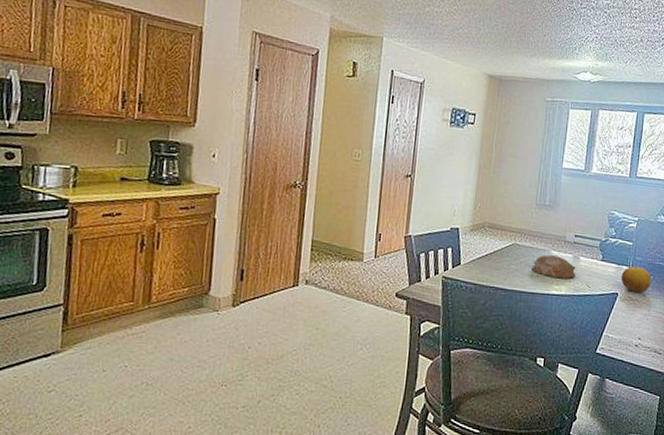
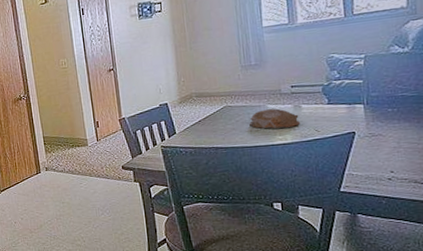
fruit: present [621,266,652,293] -> none [355,101,396,128]

